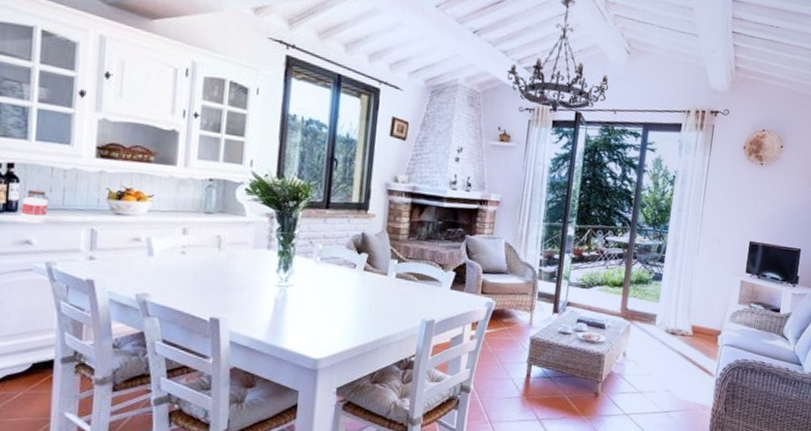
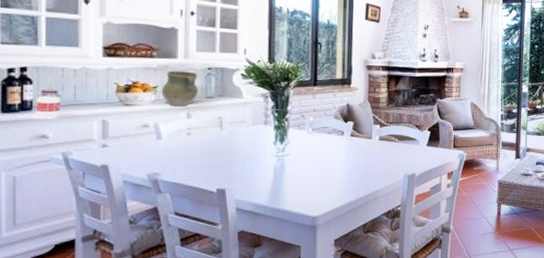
ceramic jug: none [156,179,198,222] -> present [161,70,199,108]

